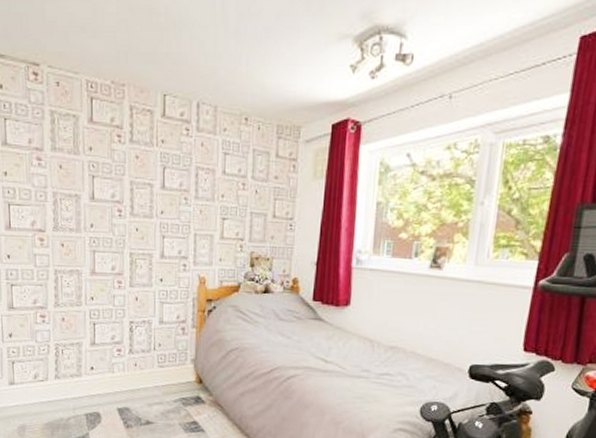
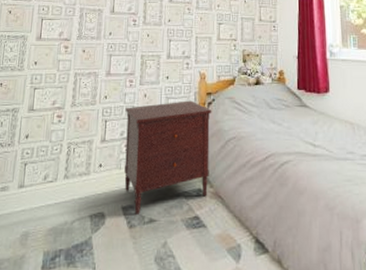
dresser: none [115,306,213,417] -> present [124,100,212,216]

